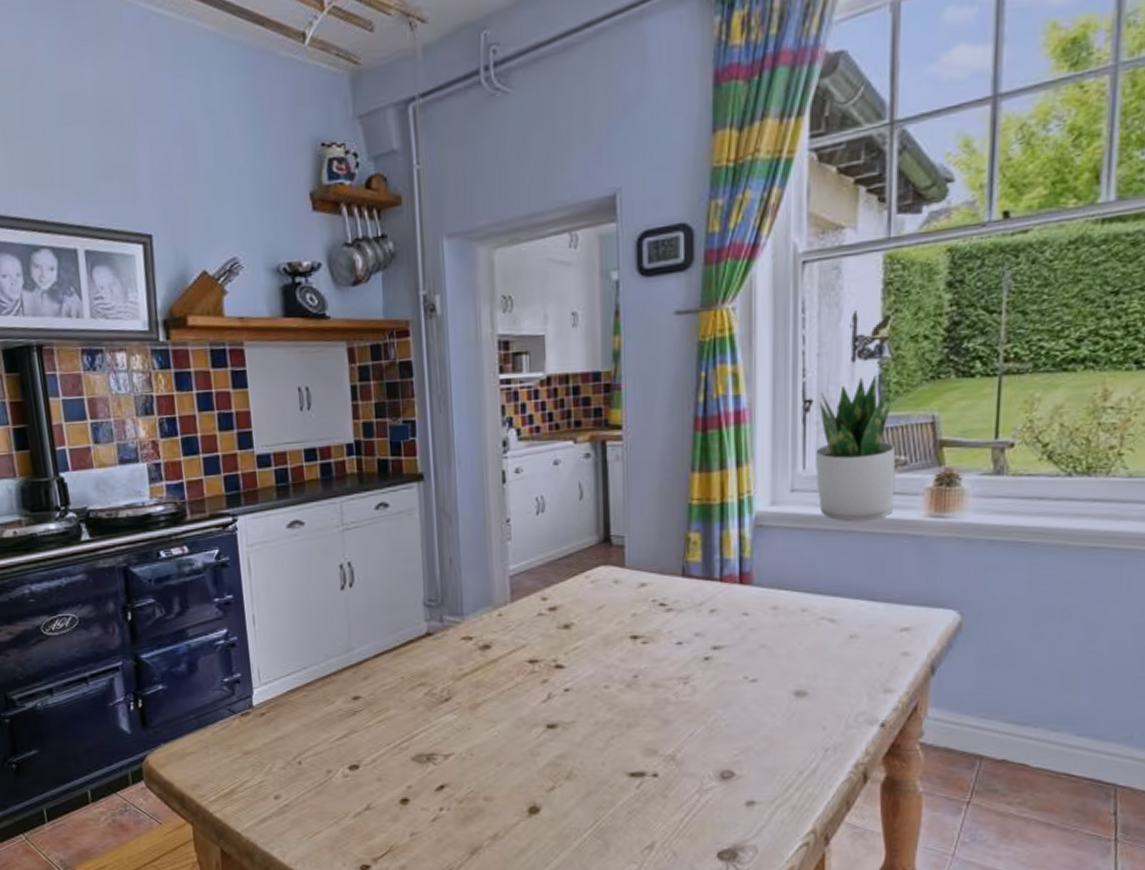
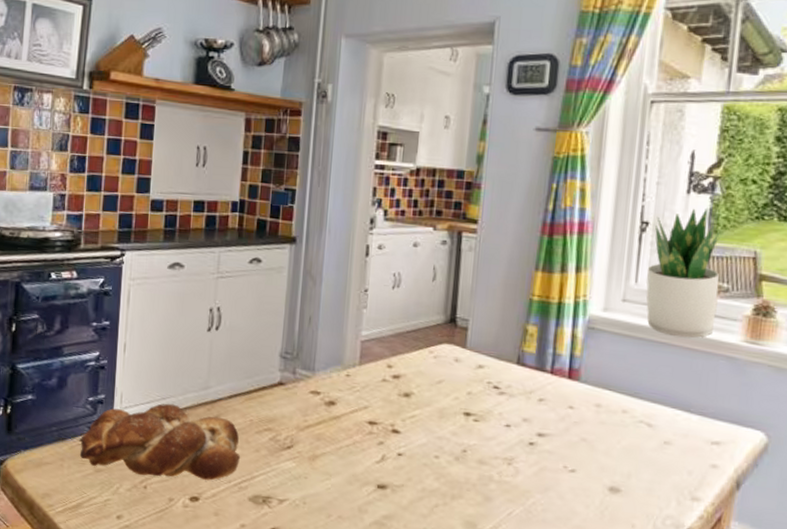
bread loaf: none [222,672,397,752] -> present [79,403,241,481]

